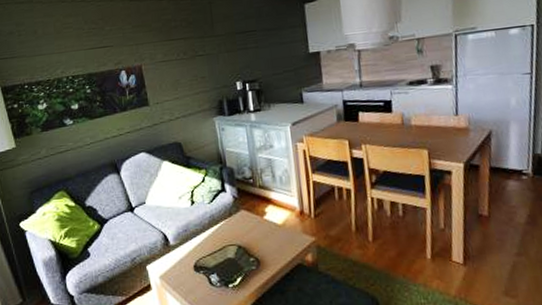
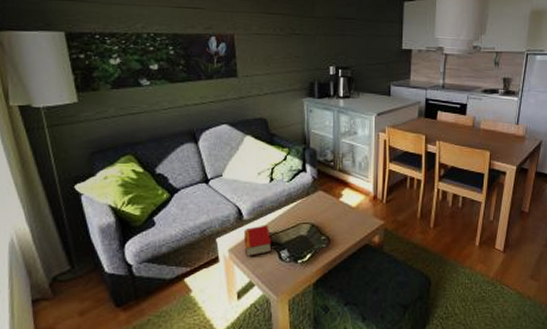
book: none [171,249,202,283] -> present [243,224,272,256]

